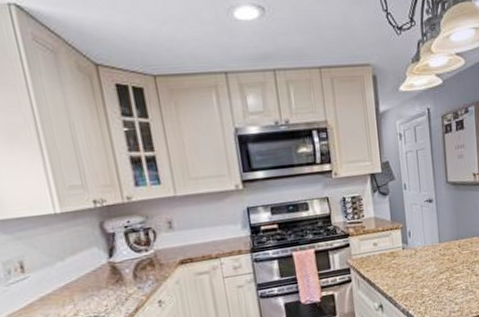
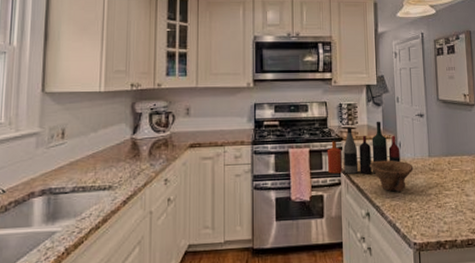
bottle collection: none [333,211,411,272] -> present [327,121,401,174]
bowl: none [379,250,424,282] -> present [369,160,414,193]

